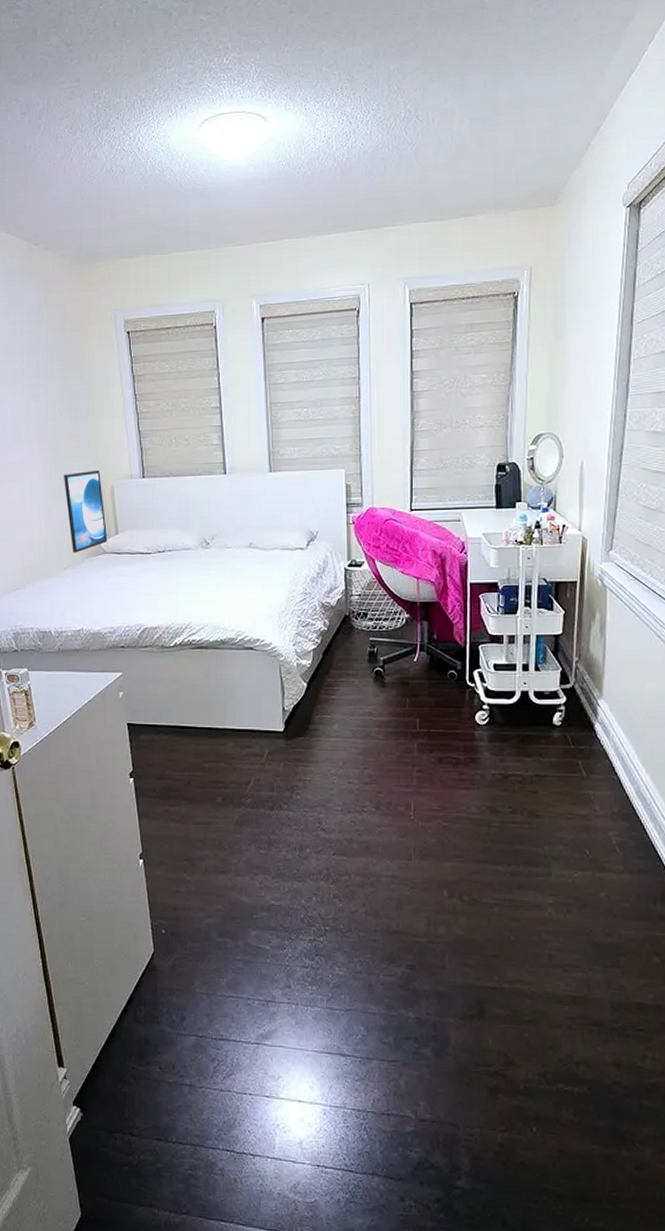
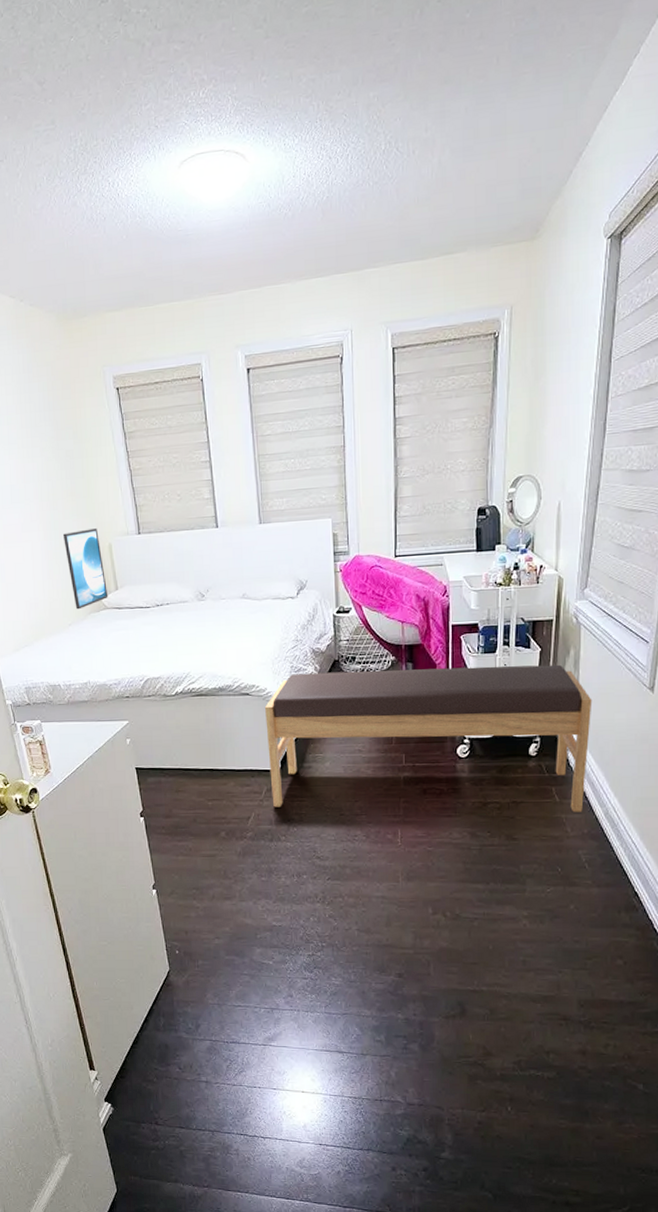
bench: none [270,627,620,789] -> present [265,664,592,812]

